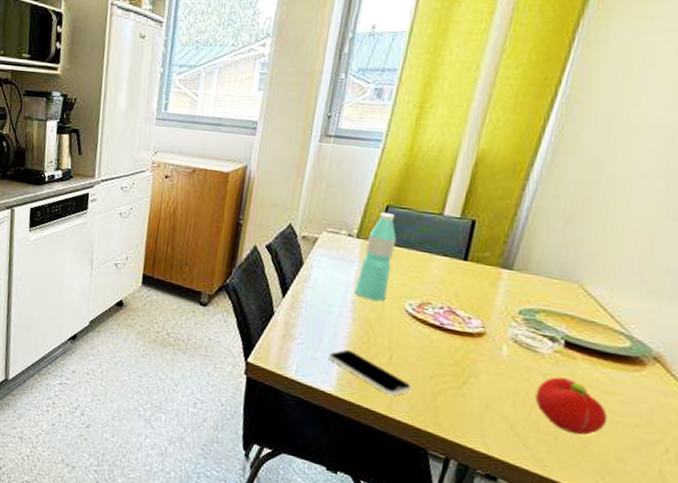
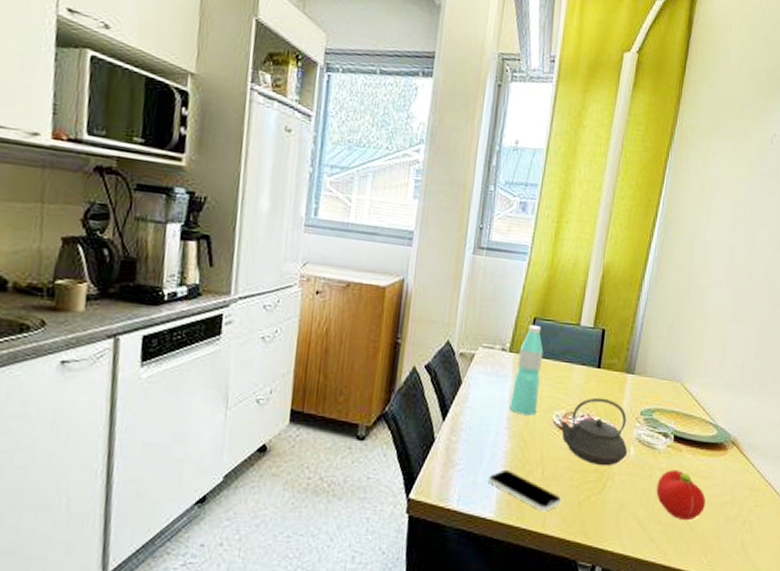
teapot: none [412,290,500,362] -> present [559,397,628,466]

